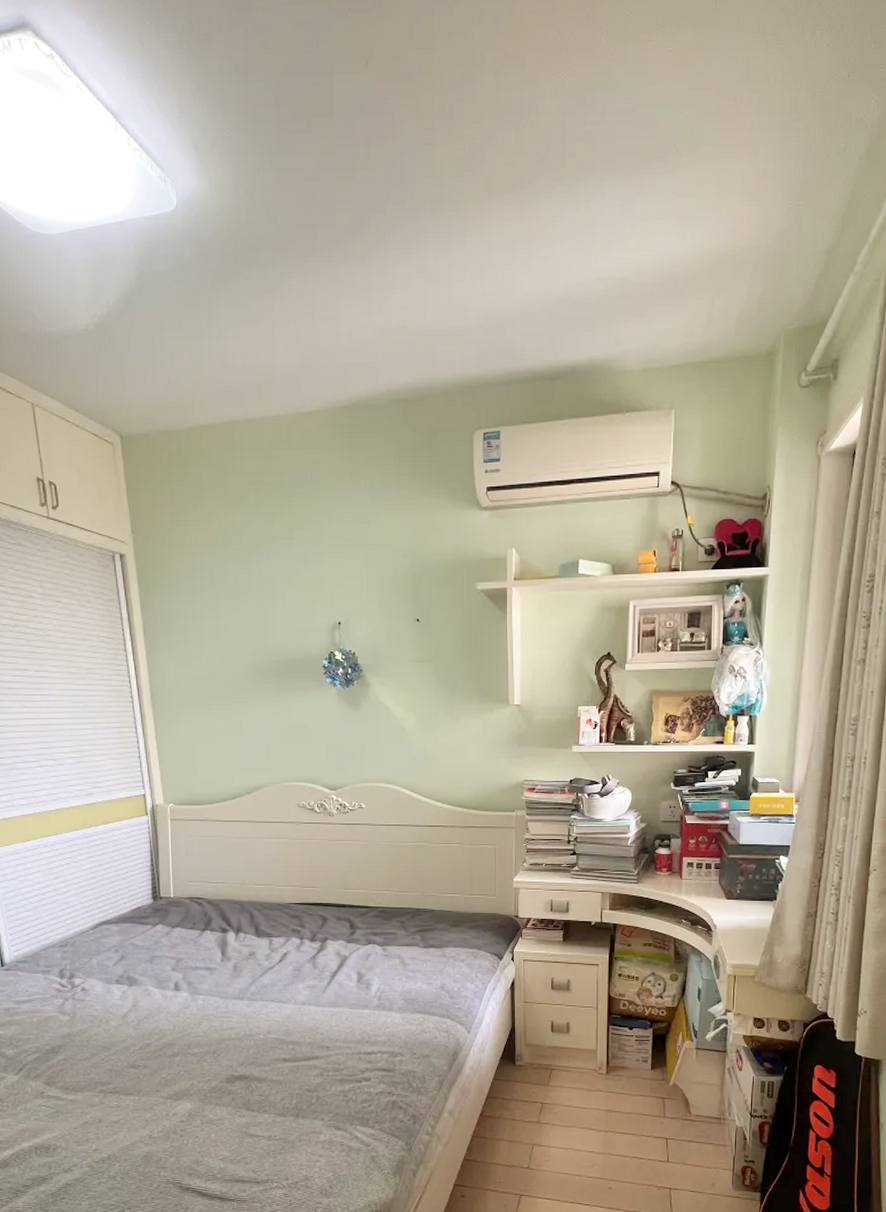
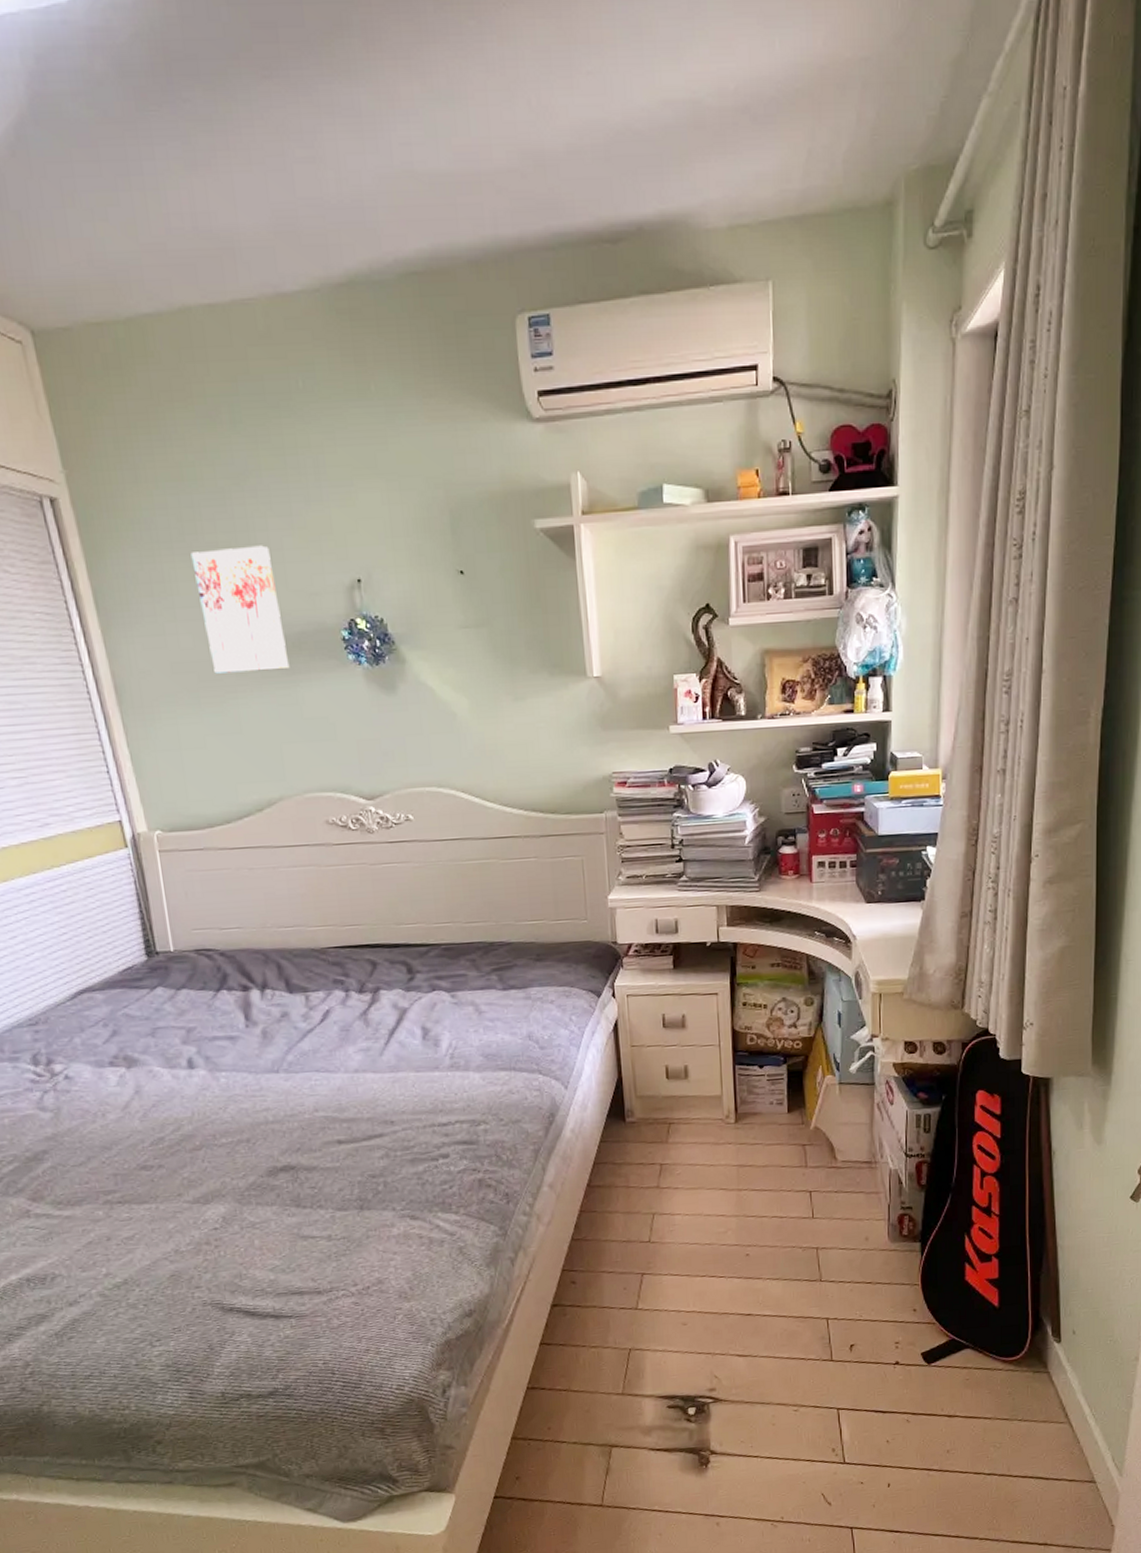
wall art: none [217,594,282,688] -> present [190,545,290,674]

